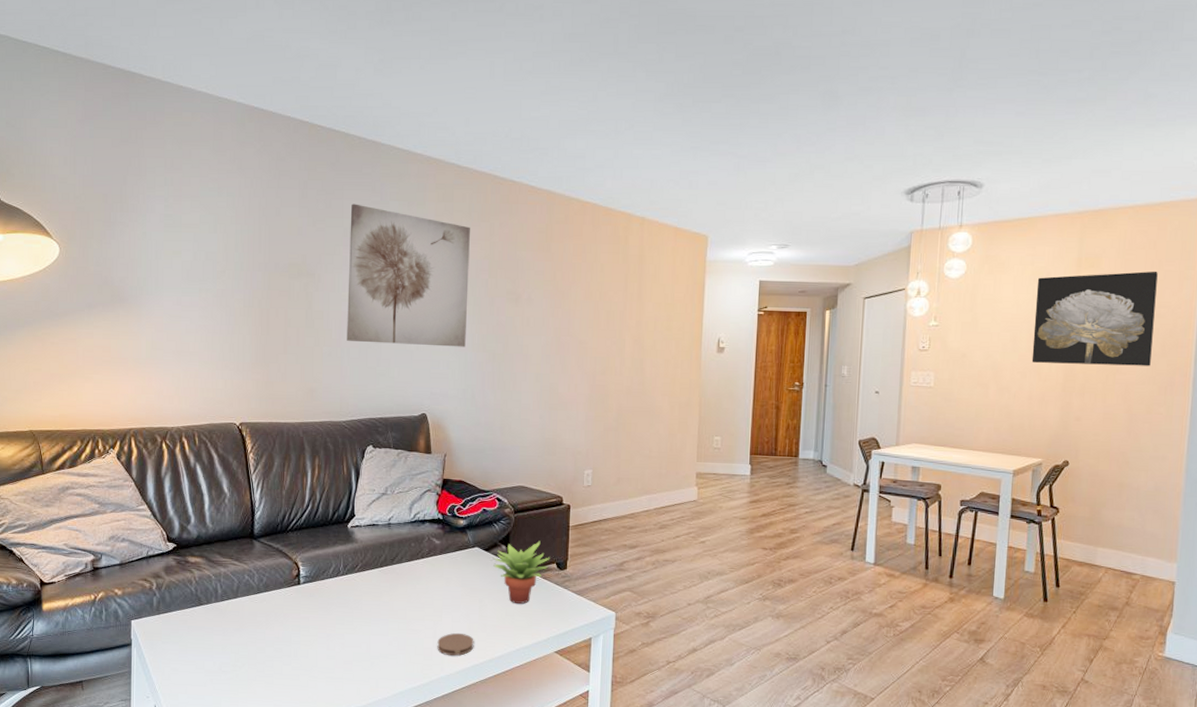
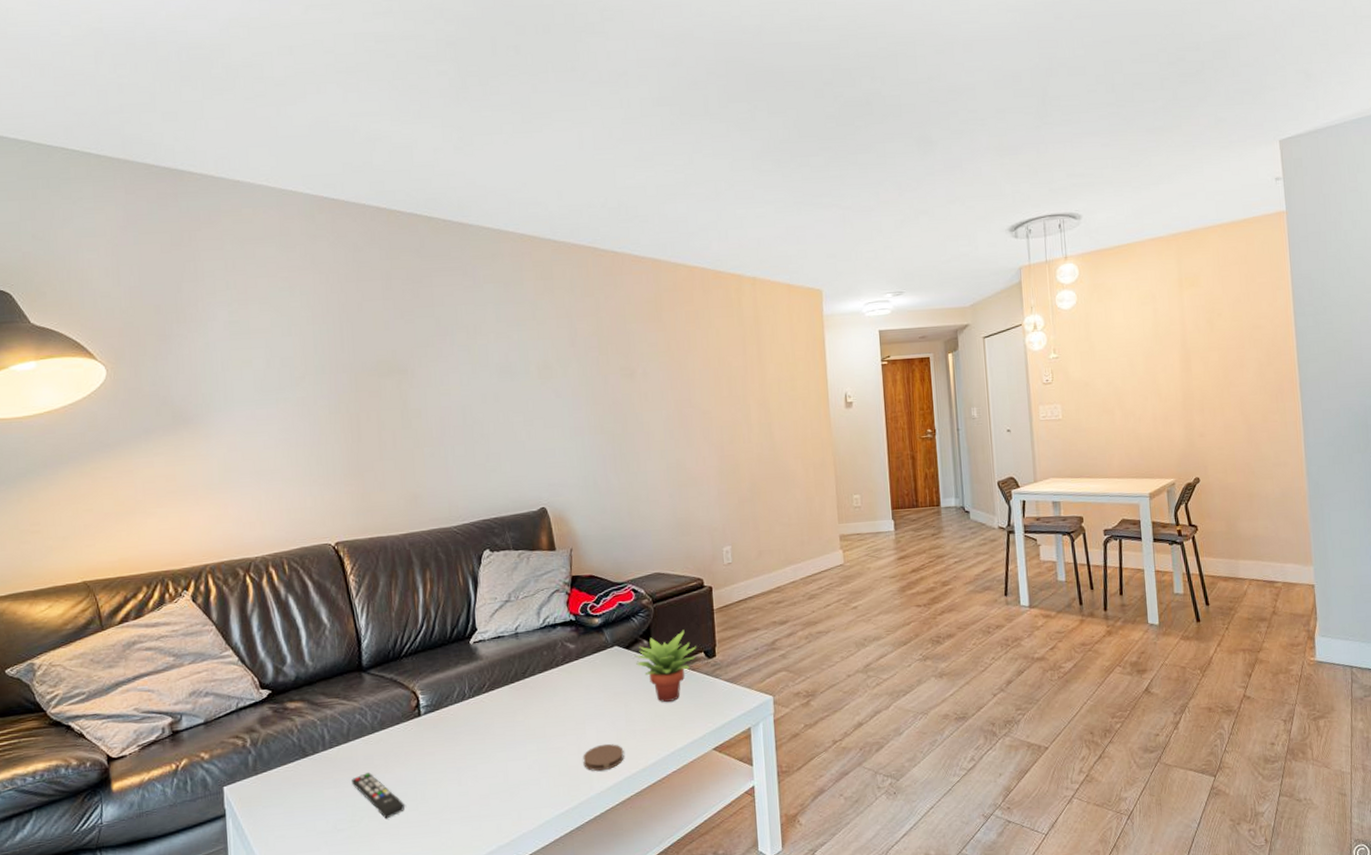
remote control: none [237,627,279,669] -> present [352,773,404,819]
wall art: present [347,204,470,347] -> none [441,290,582,438]
wall art: present [1031,271,1158,366] -> none [1144,284,1260,384]

